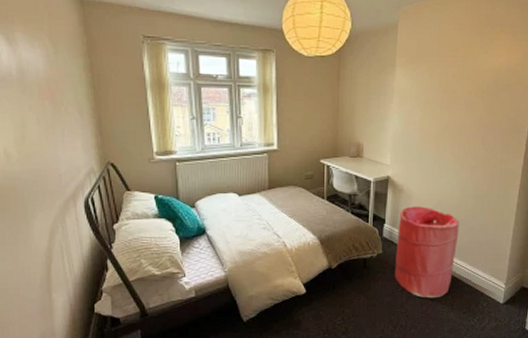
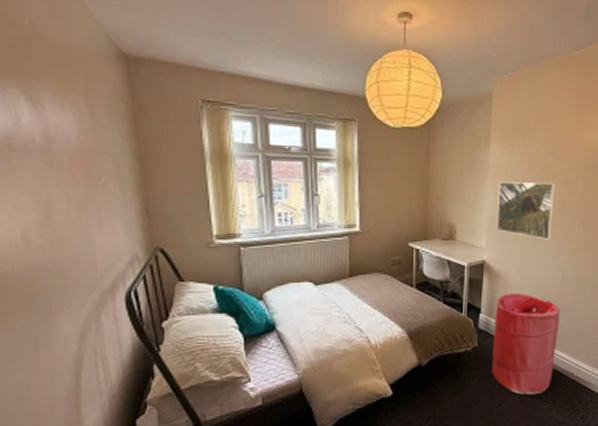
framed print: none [401,104,457,158] -> present [497,182,555,240]

